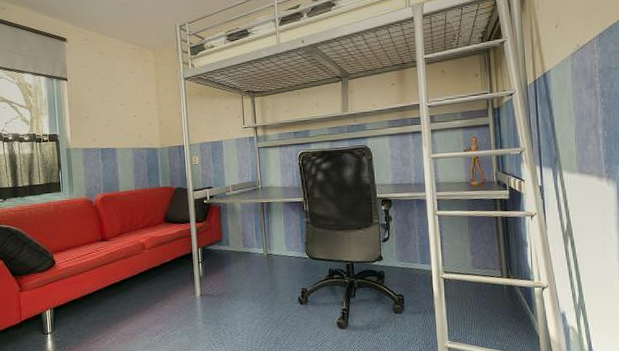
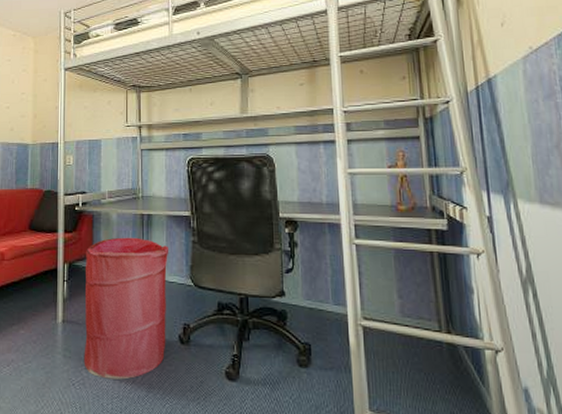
laundry hamper: none [216,222,289,337] -> present [84,237,169,380]

